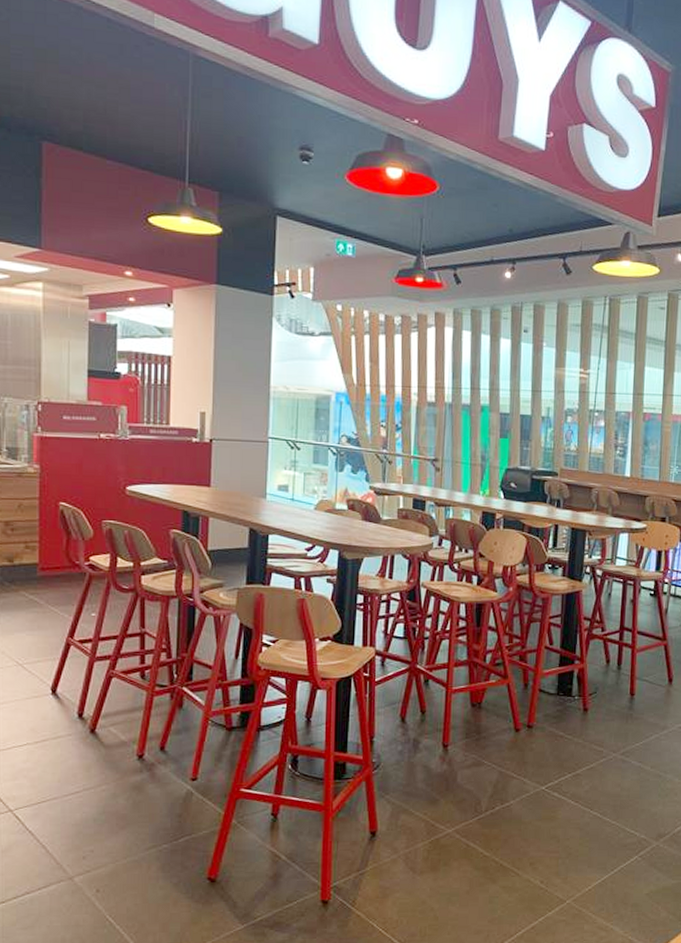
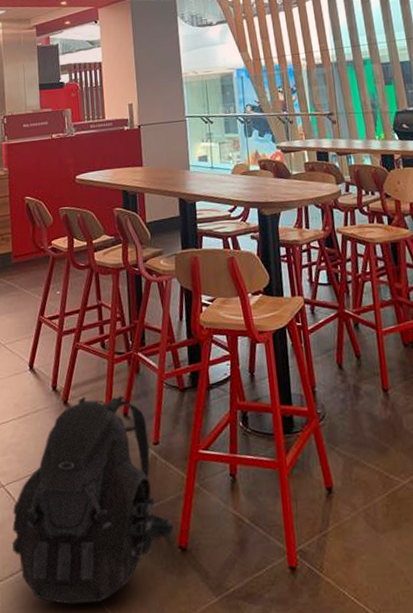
backpack: none [19,727,204,927] -> present [12,395,173,605]

